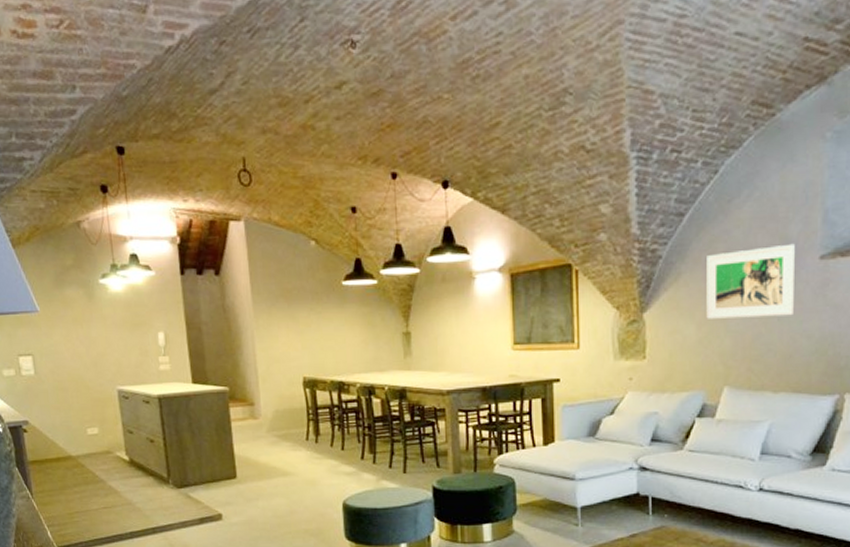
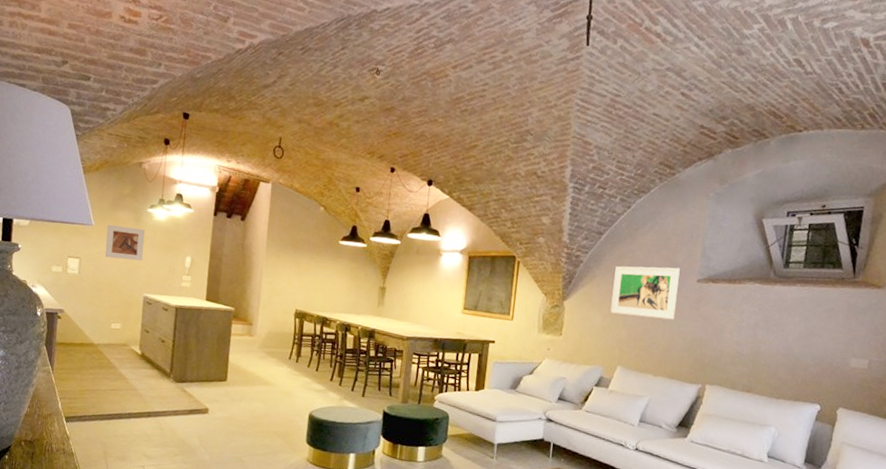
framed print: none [55,306,106,349] -> present [104,224,146,262]

